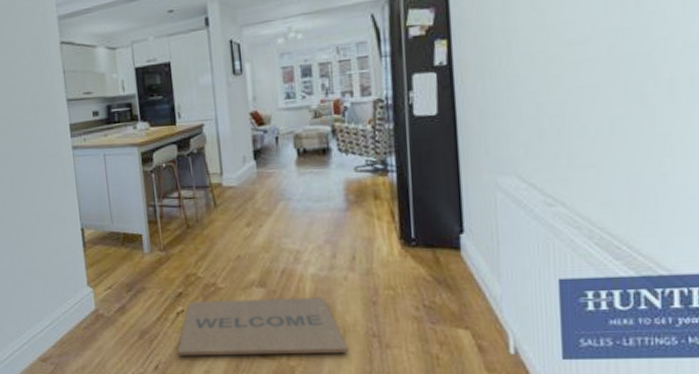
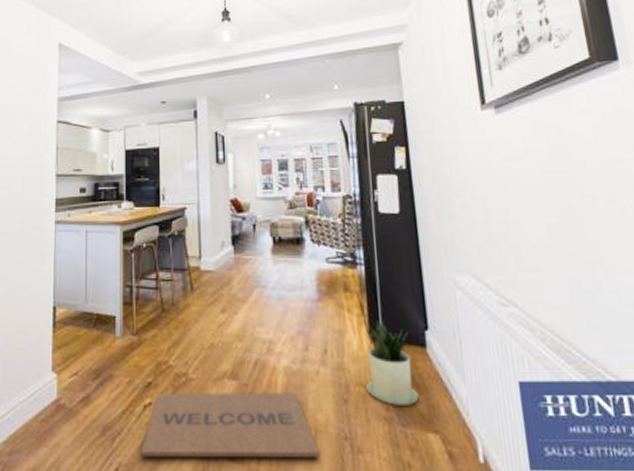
planter: none [396,226,450,305] -> present [366,321,419,405]

